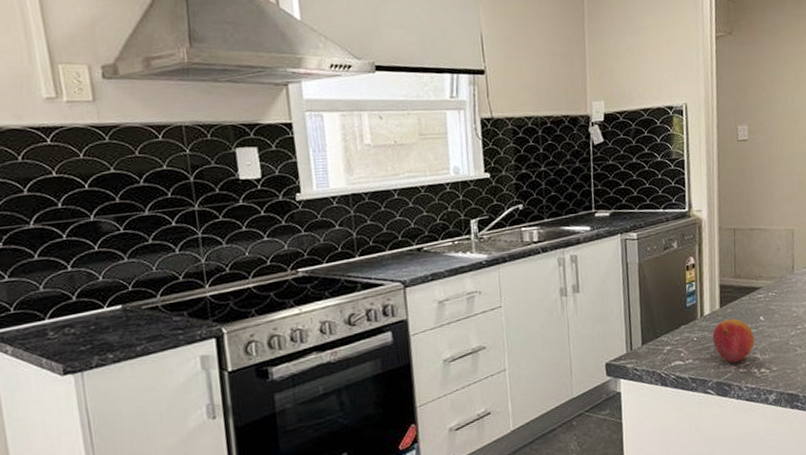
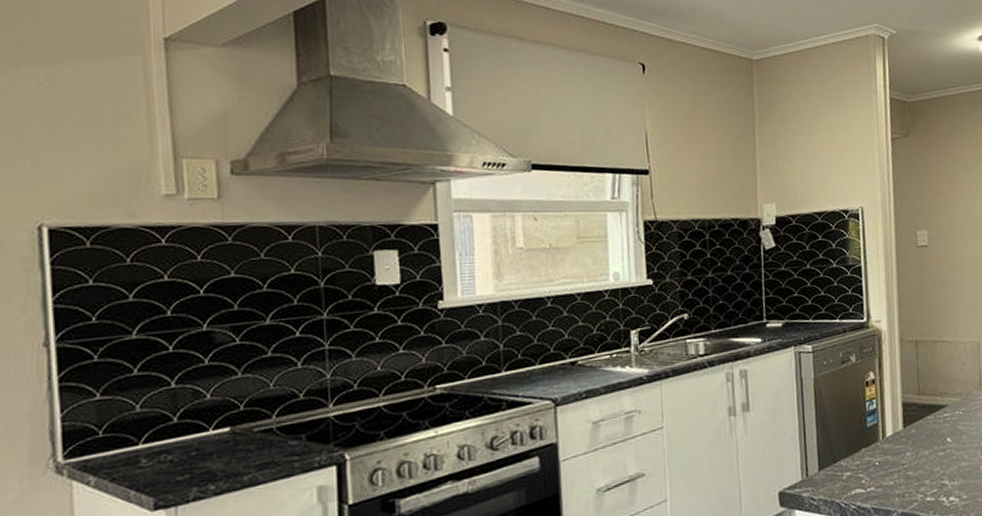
fruit: present [712,319,755,363] -> none [896,440,942,490]

